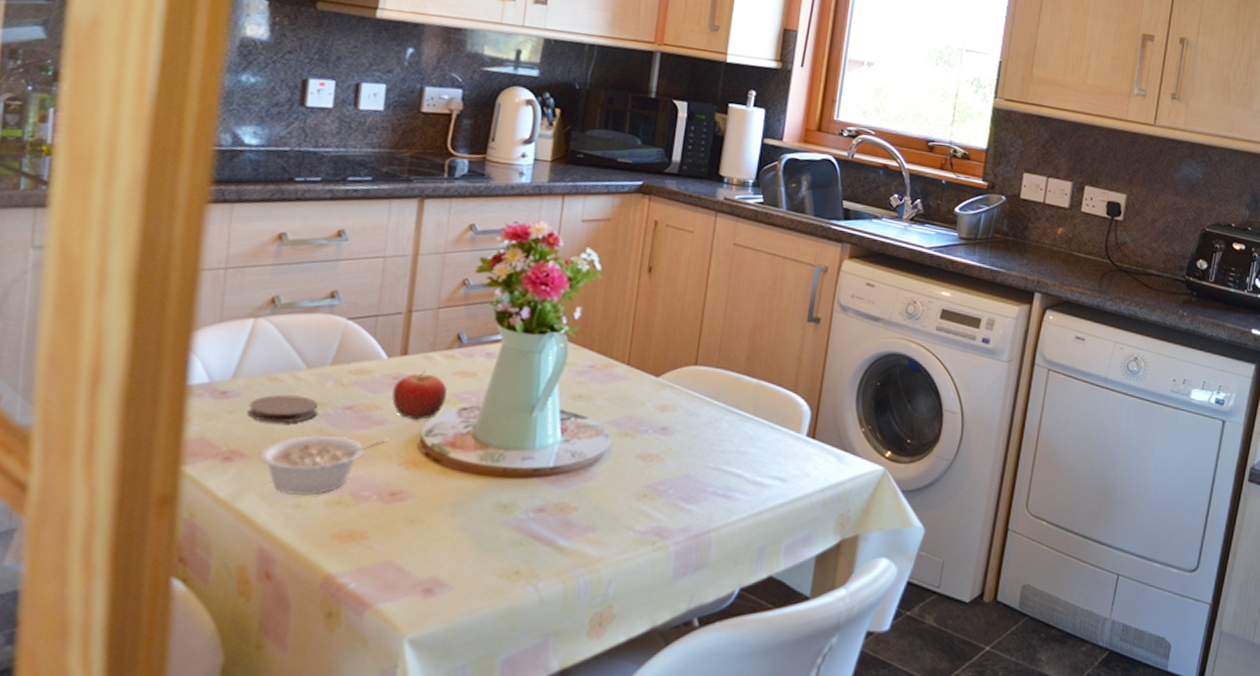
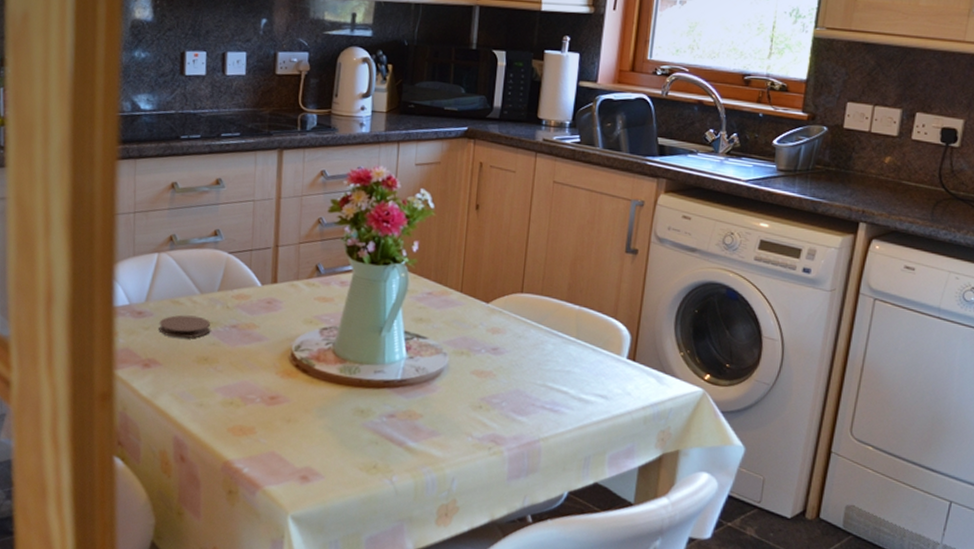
legume: present [259,434,386,496] -> none [170,347,265,397]
fruit: present [392,370,448,421] -> none [267,296,311,338]

